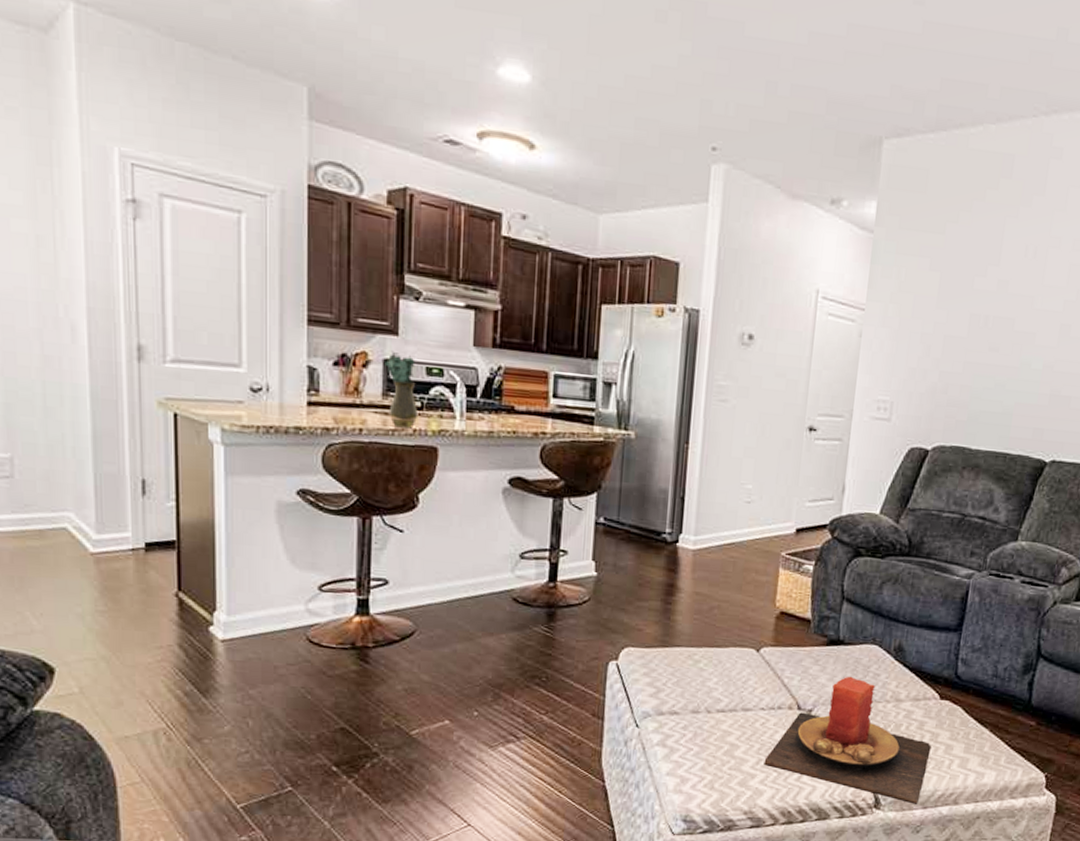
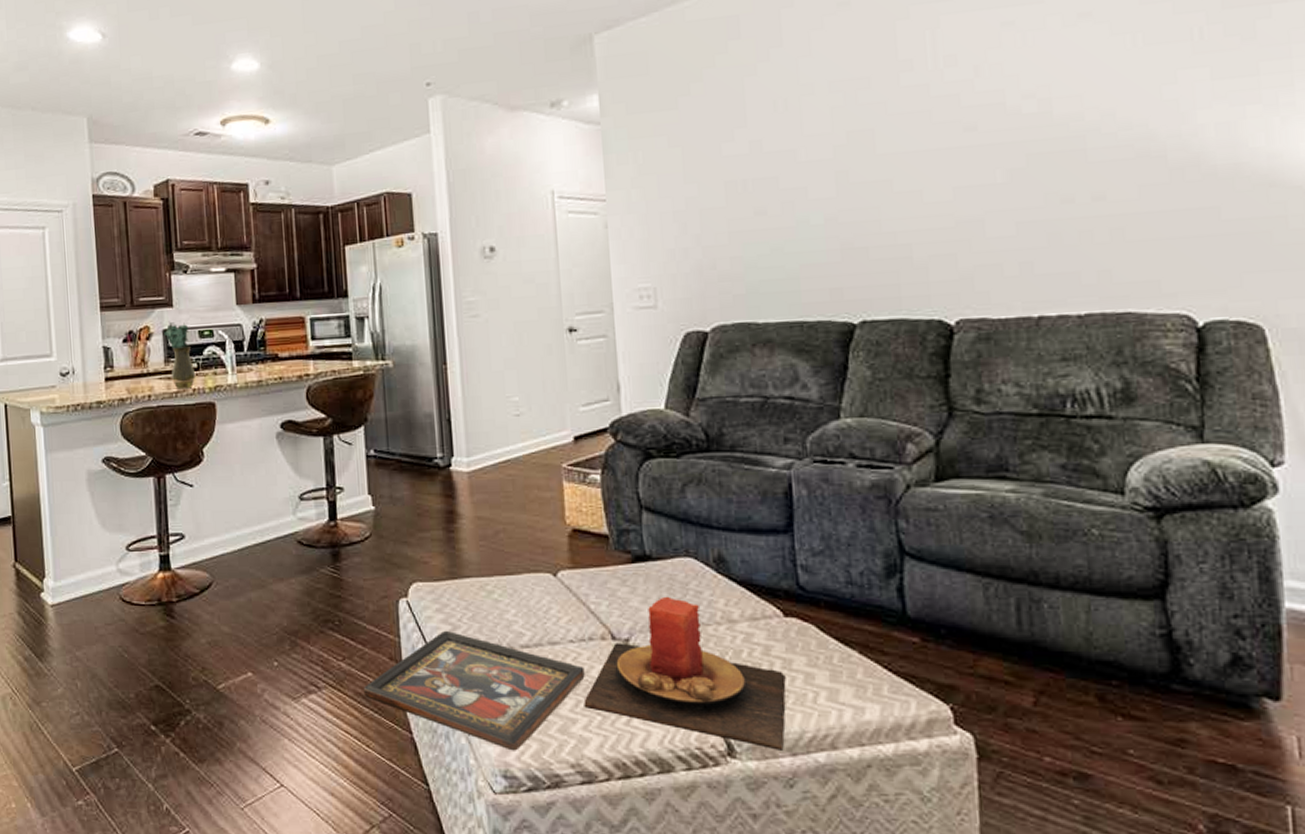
decorative tray: none [562,693,770,800] -> present [363,631,585,751]

